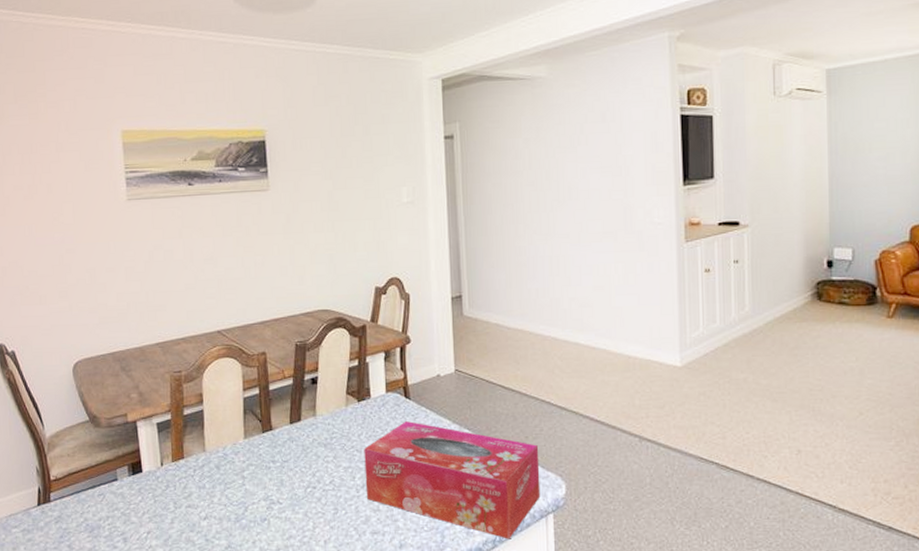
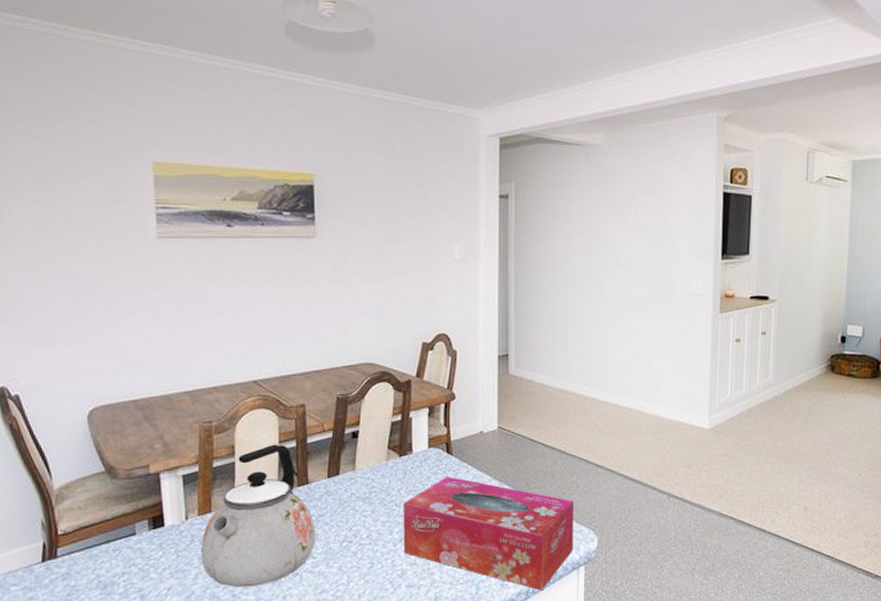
kettle: none [176,392,282,532] -> present [201,444,316,587]

